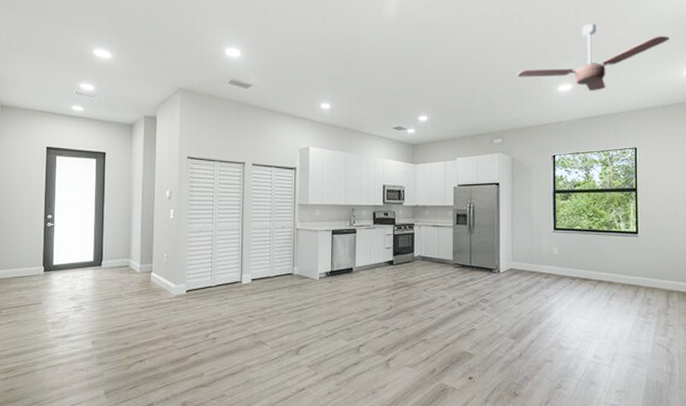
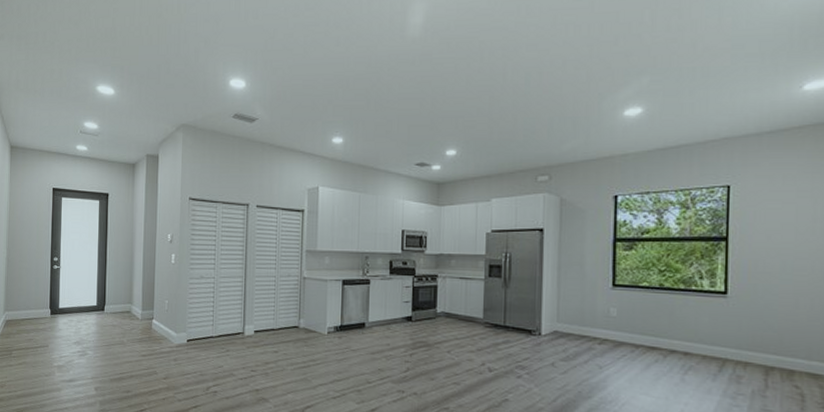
ceiling fan: present [517,23,670,91] -> none [570,29,785,115]

